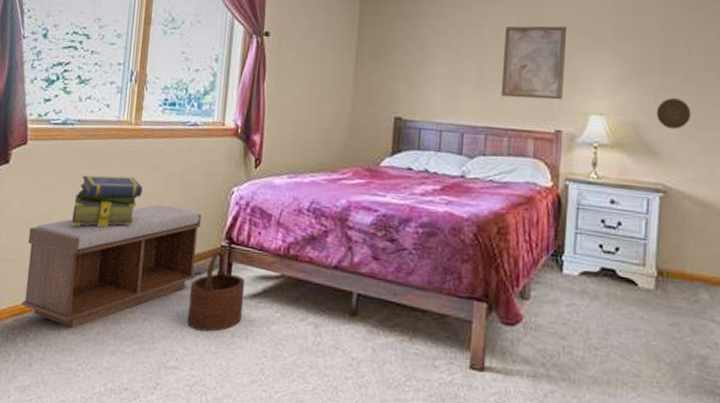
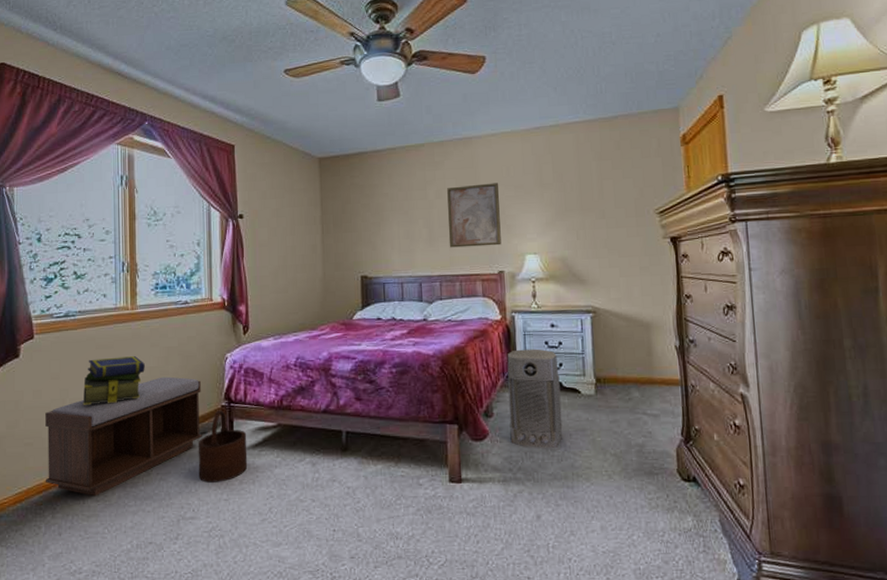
air purifier: none [547,224,614,347] -> present [507,349,563,449]
decorative plate: present [656,98,691,130] -> none [580,233,609,259]

